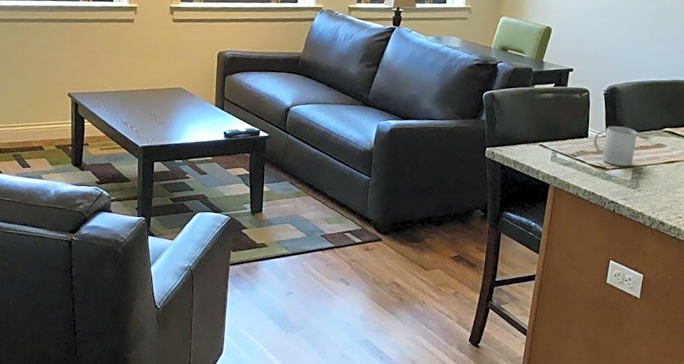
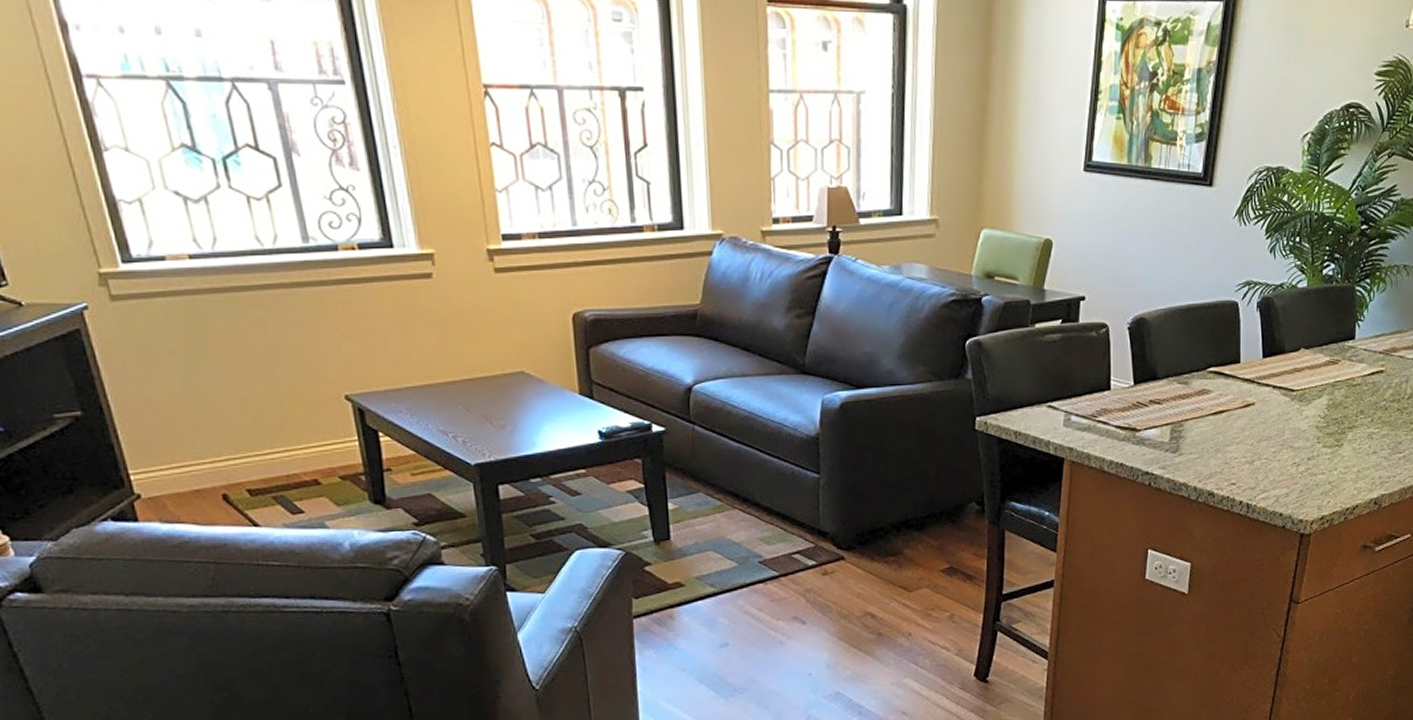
mug: present [593,126,637,166] -> none [1118,371,1174,424]

